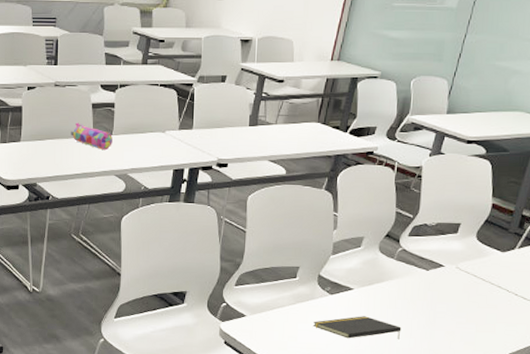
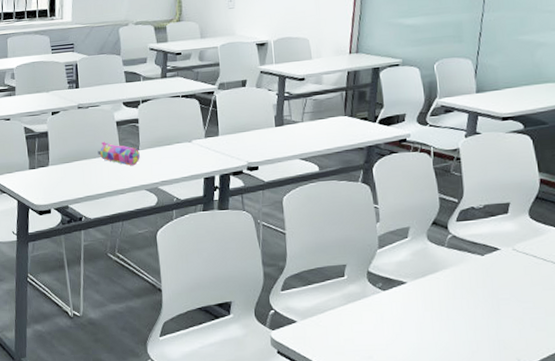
notepad: present [312,316,402,340] -> none [368,310,465,336]

